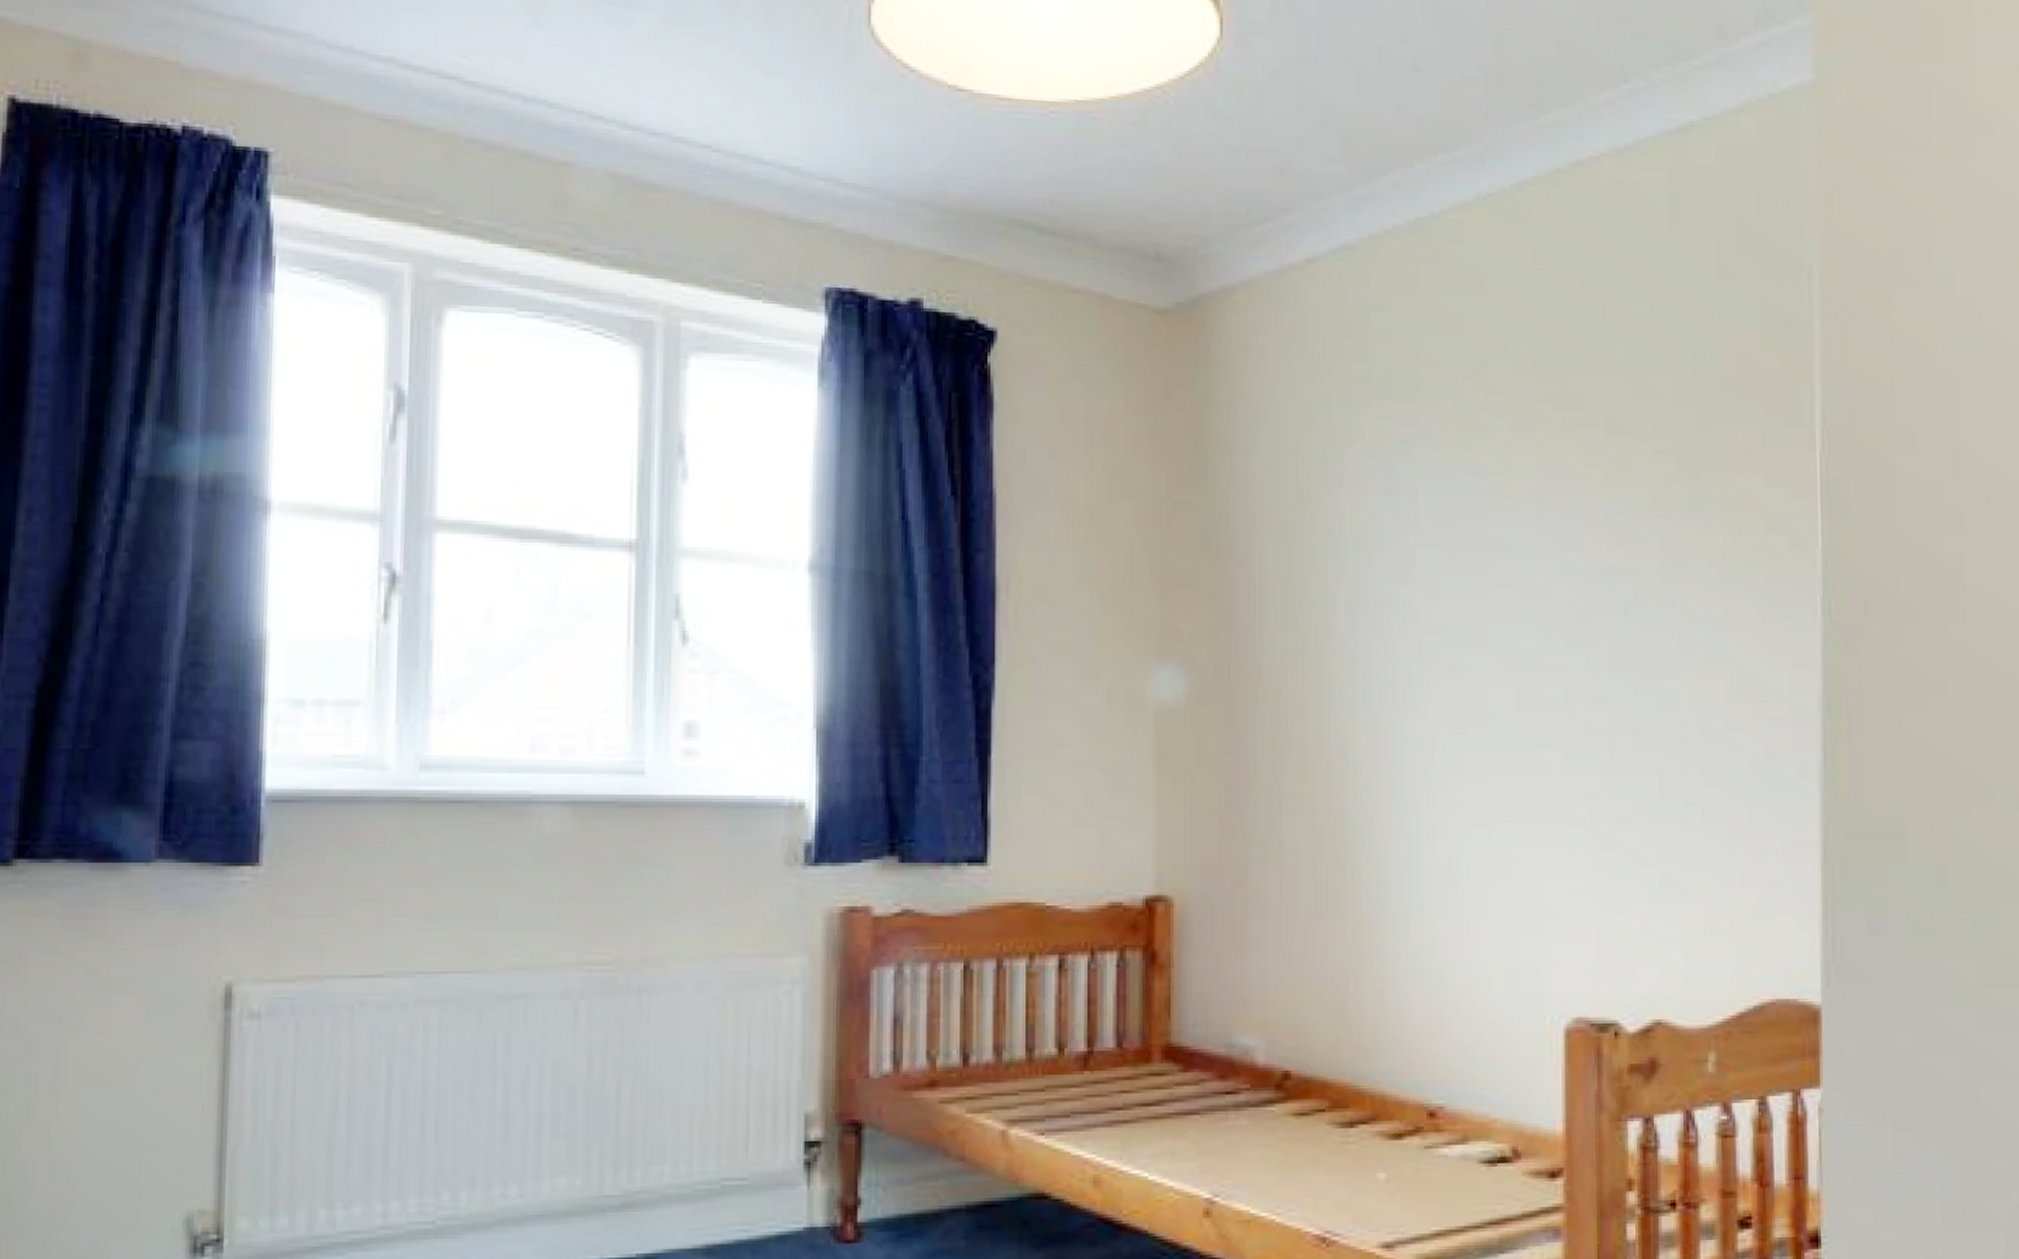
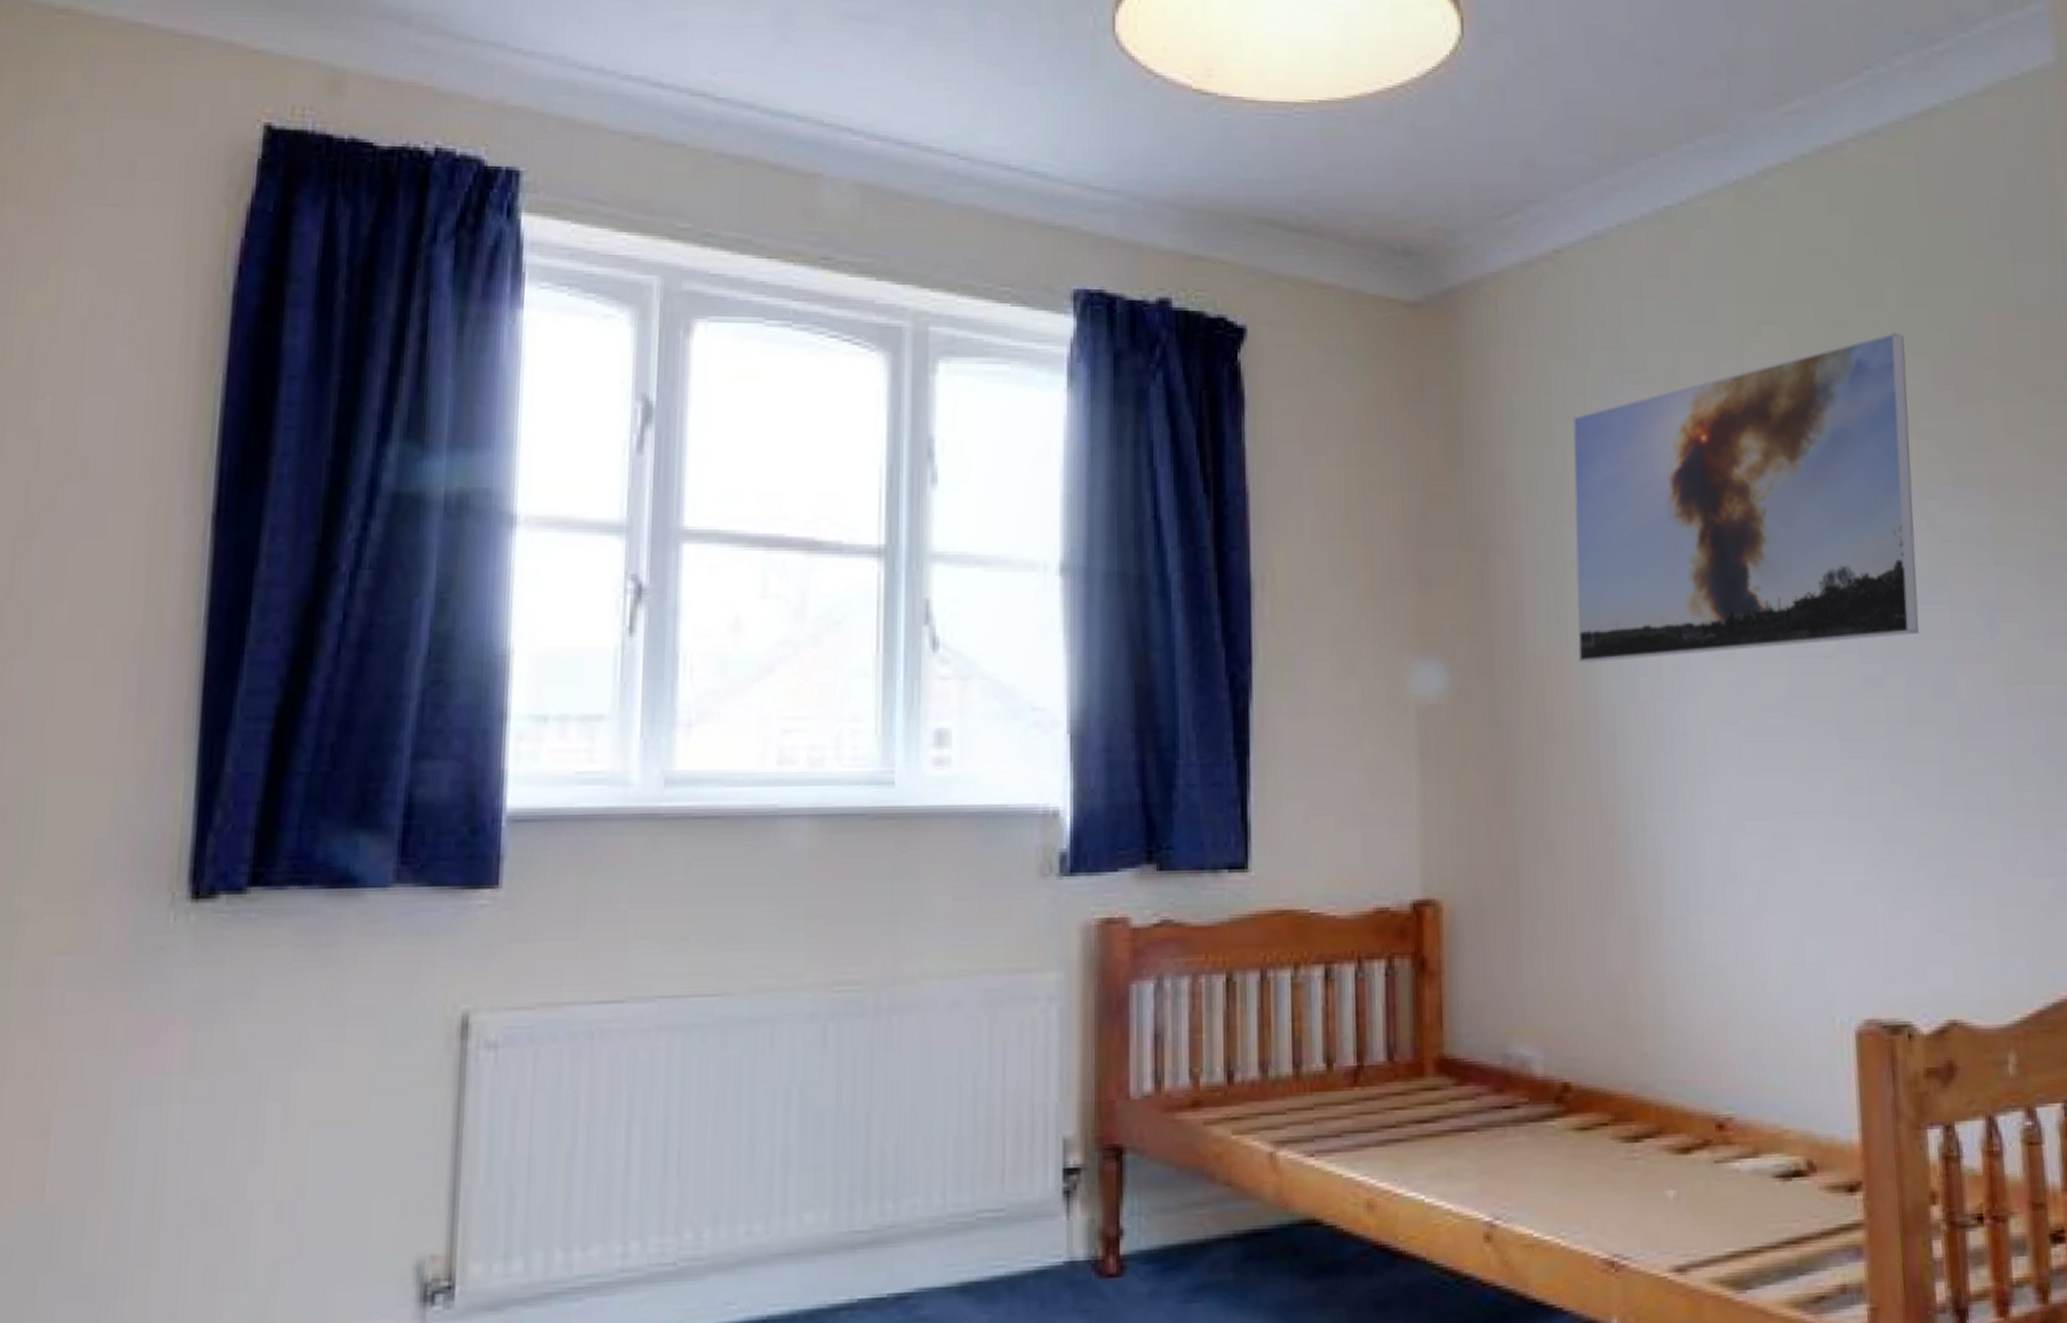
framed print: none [1314,351,1648,671] -> present [1572,333,1919,663]

